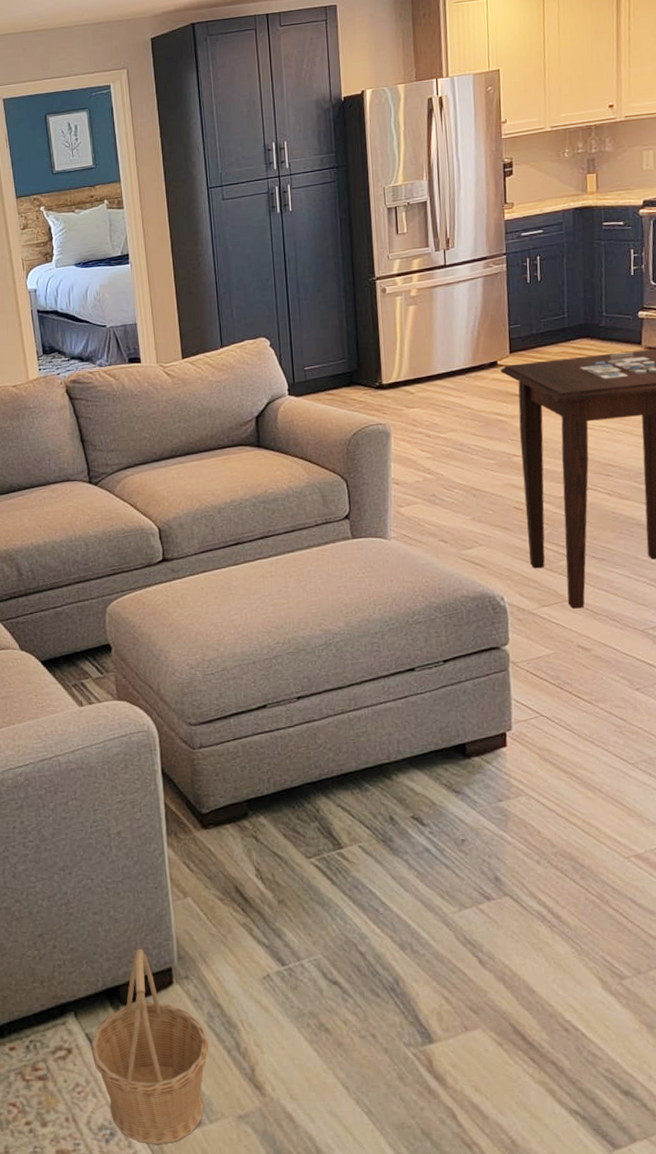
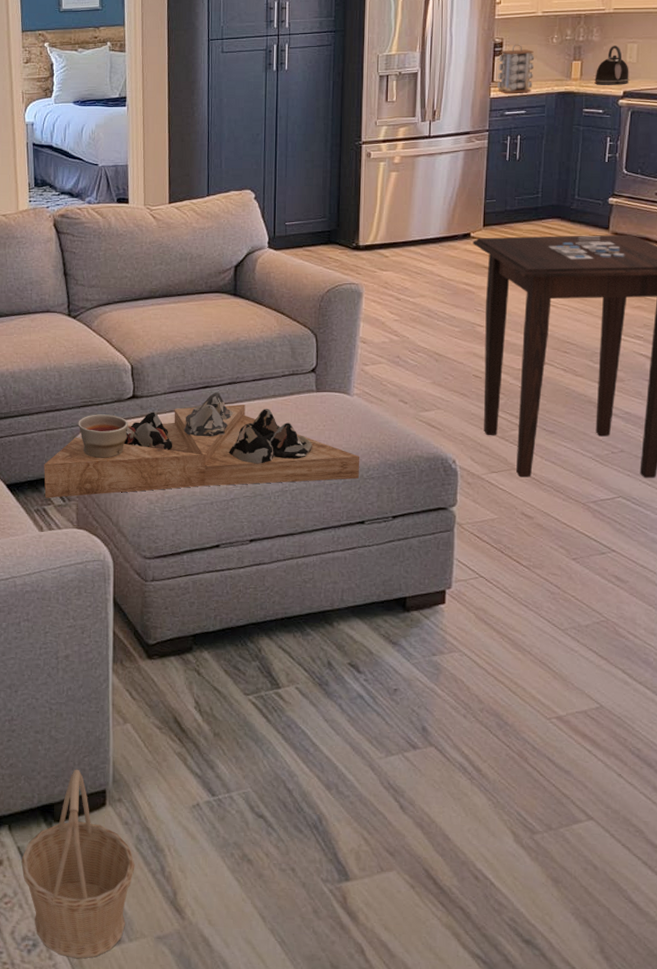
decorative tray: none [78,548,405,672] -> present [44,392,360,498]
spice rack: none [509,162,548,215] -> present [496,44,535,94]
kettle: none [611,154,648,197] -> present [594,46,629,85]

